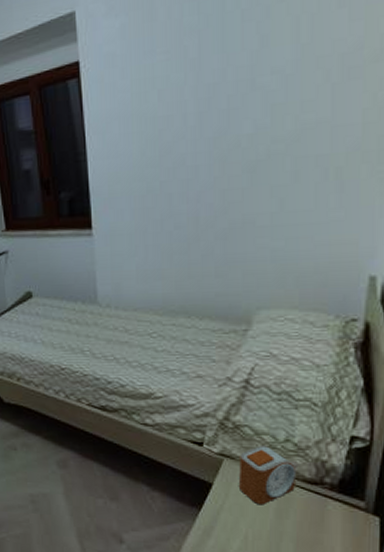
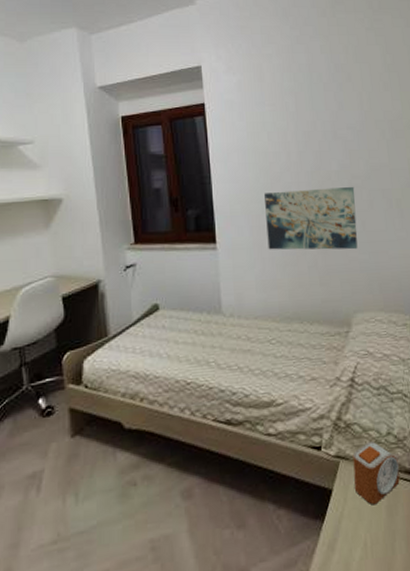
wall art: none [151,153,274,236] -> present [264,186,358,250]

